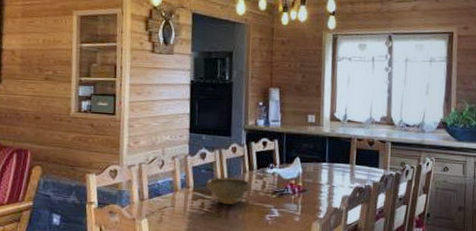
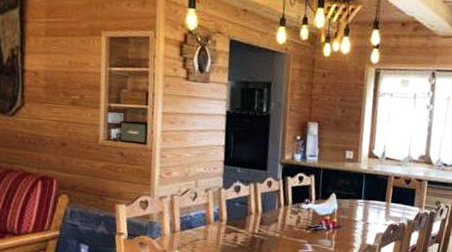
bowl: present [206,177,251,205] -> none [239,211,286,240]

